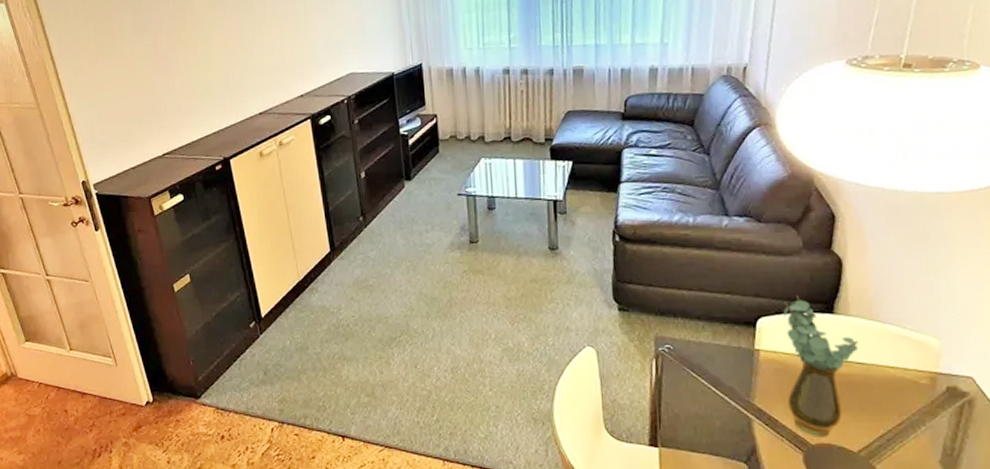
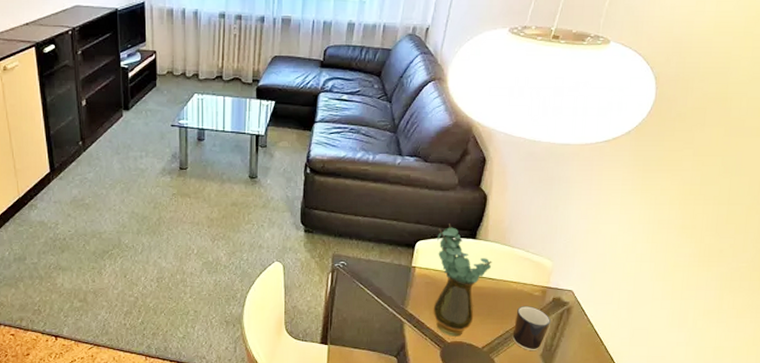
mug: none [897,396,949,457] -> present [512,305,552,351]

